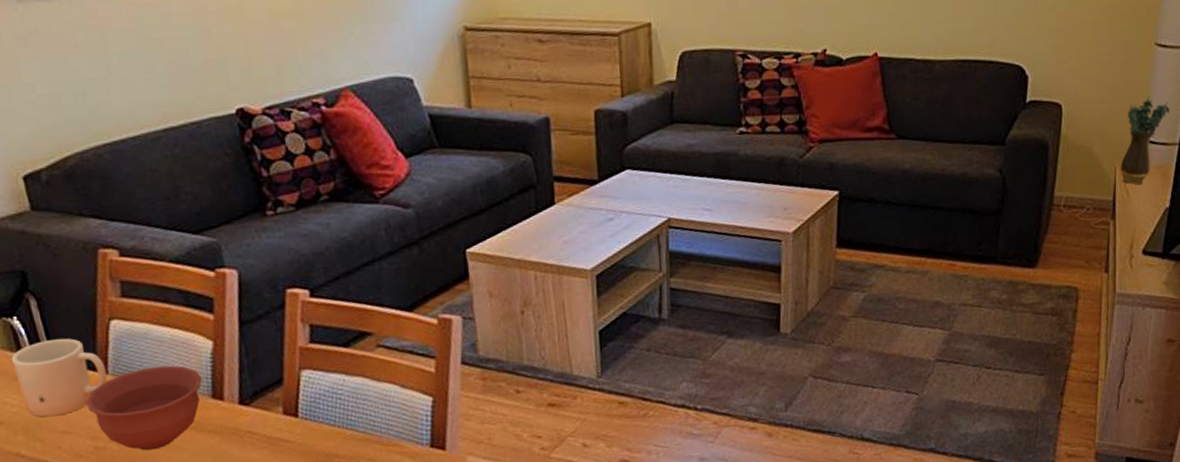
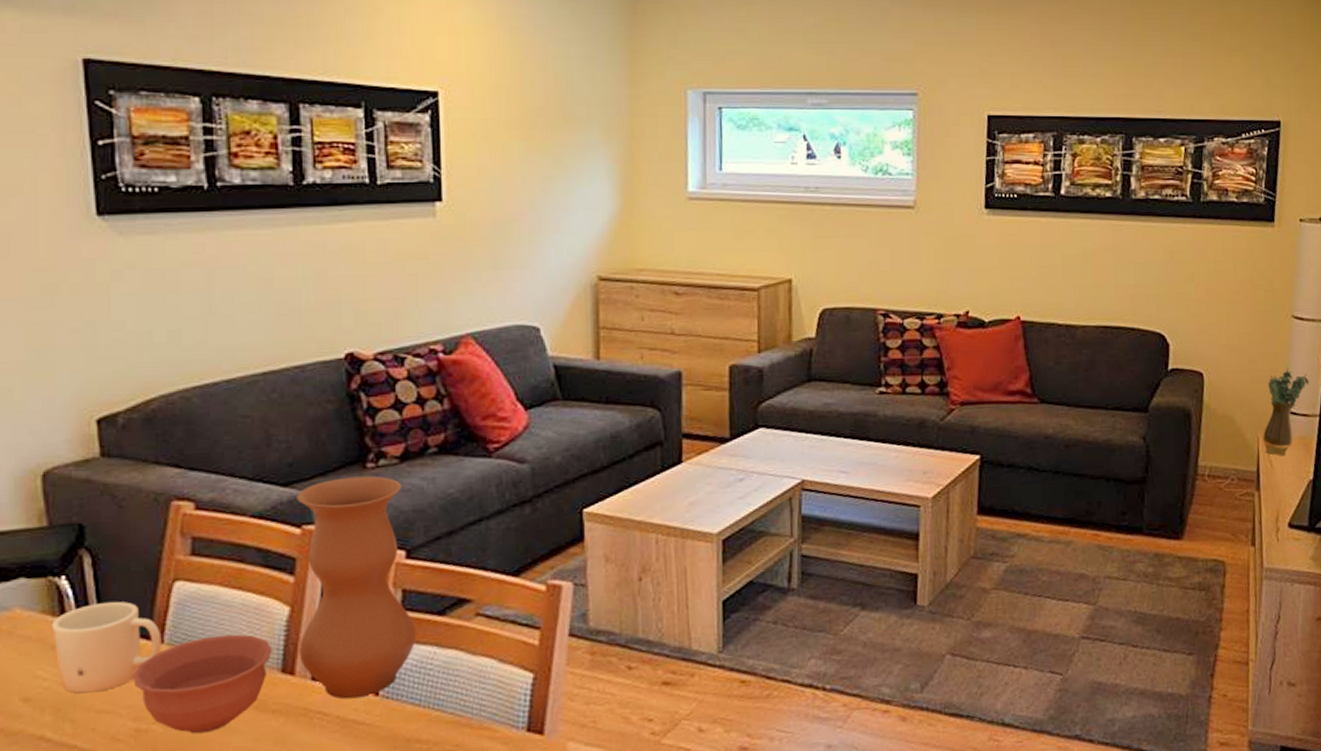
vase: none [207,222,326,421] -> present [297,476,416,700]

